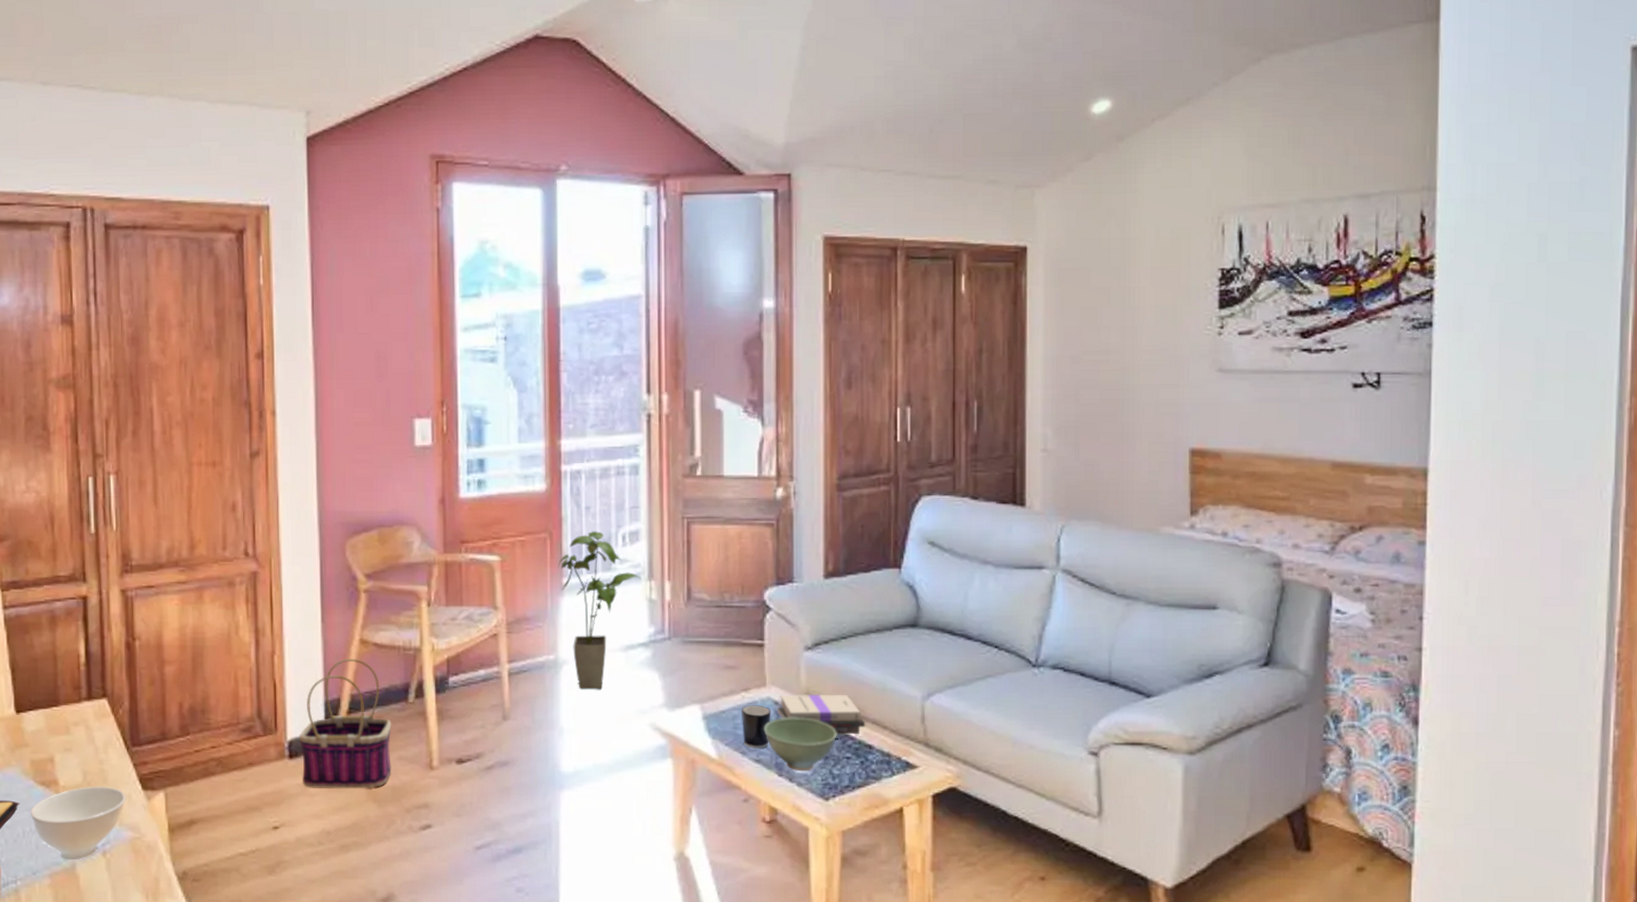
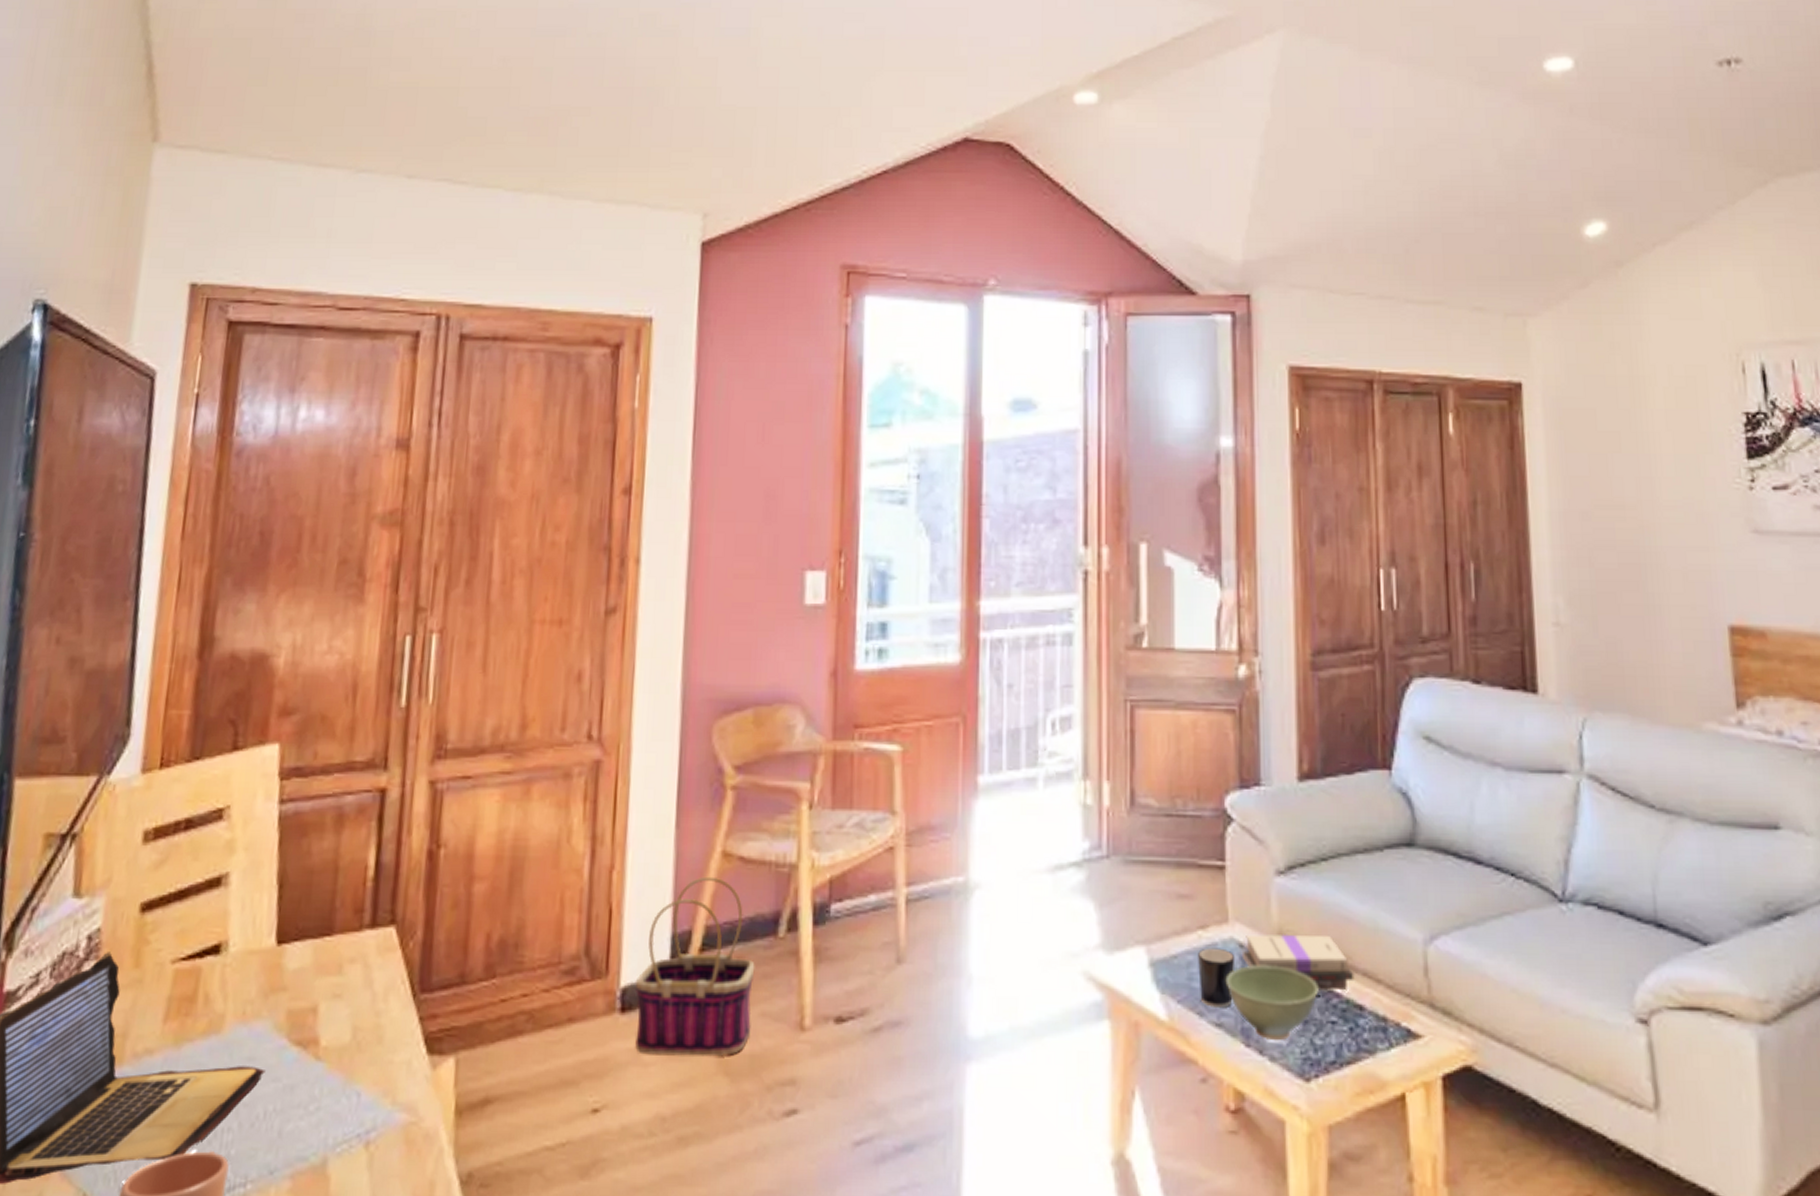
bowl: present [30,787,126,861] -> none [277,1048,405,1155]
house plant: present [558,531,640,690] -> none [972,715,1073,924]

